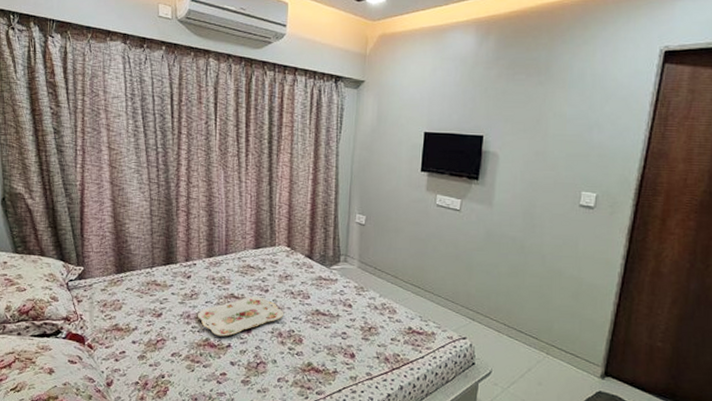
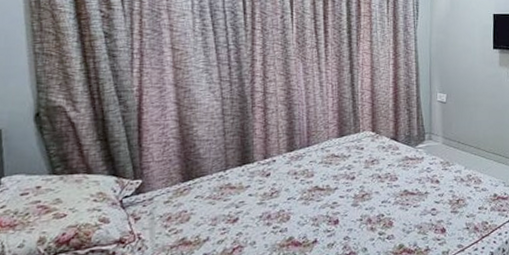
serving tray: present [198,296,283,337] -> none [280,185,371,233]

